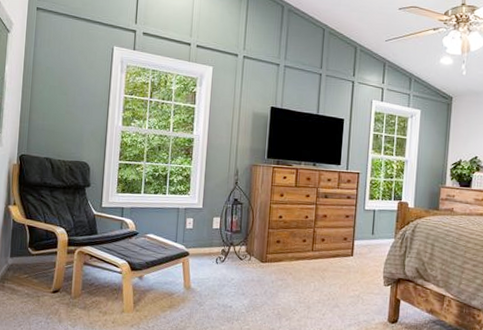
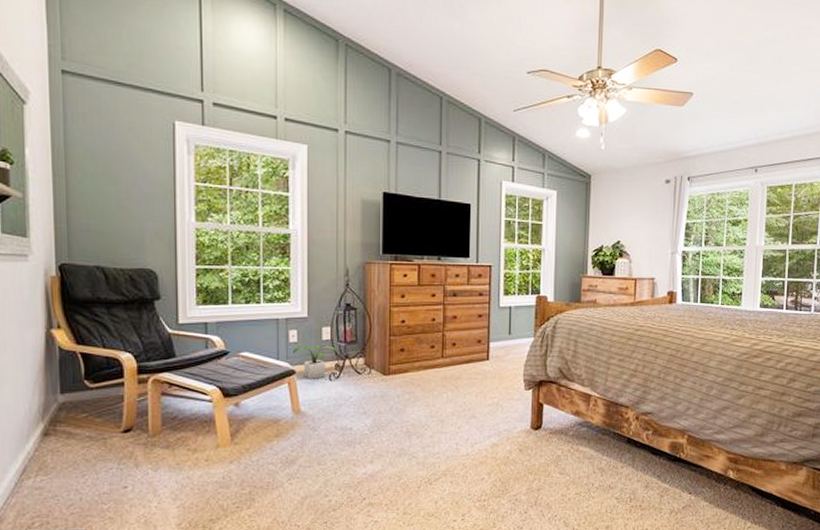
potted plant: none [189,232,223,261] -> present [293,345,336,379]

